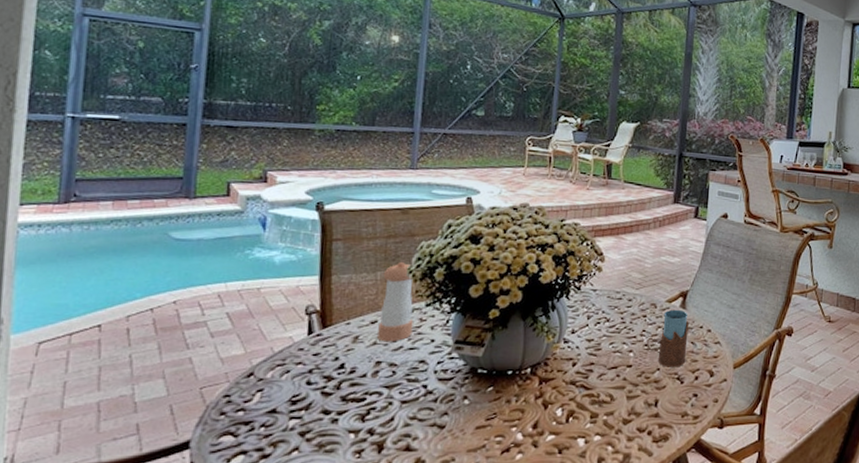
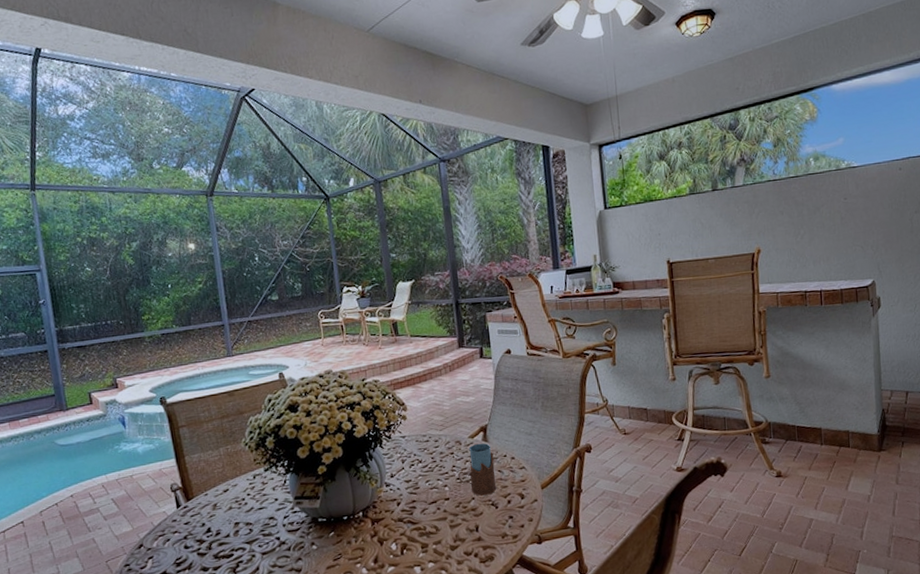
pepper shaker: present [377,262,413,342] -> none [224,437,259,506]

